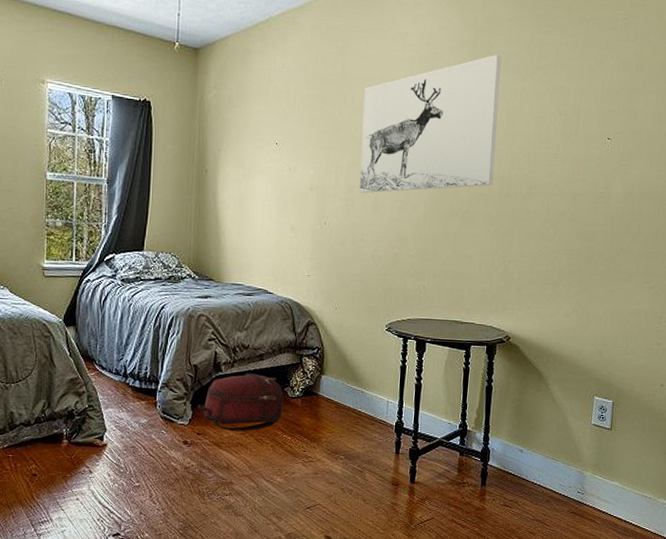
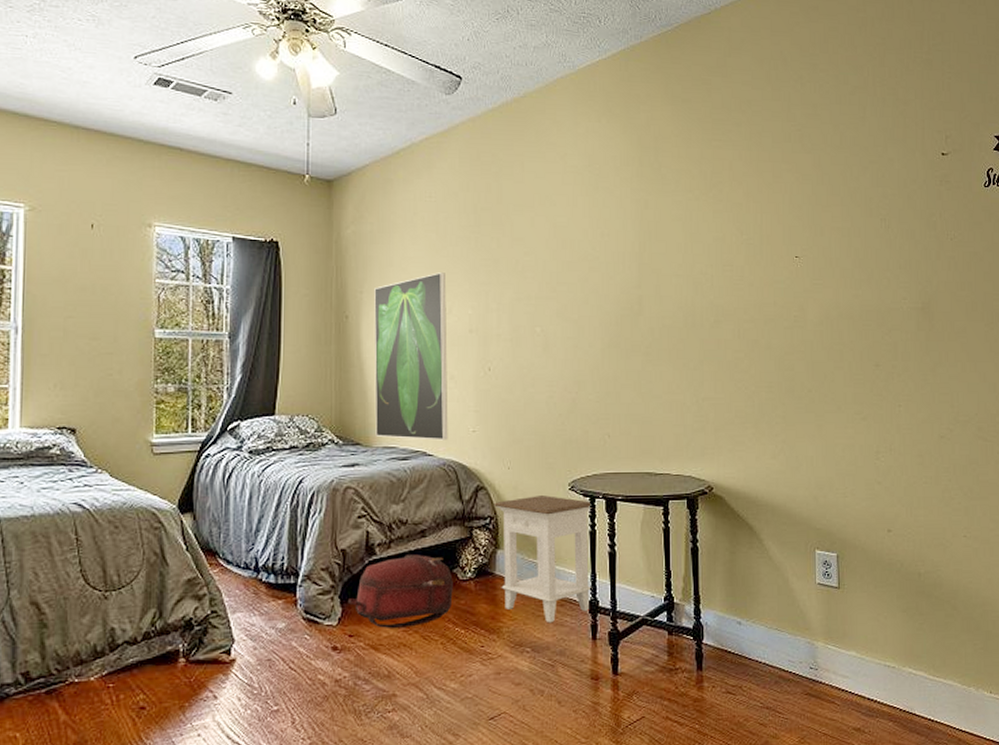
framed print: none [226,136,293,282] -> present [374,272,448,440]
nightstand: none [322,333,405,438] -> present [494,495,593,623]
wall art: present [358,54,502,193] -> none [524,172,676,332]

